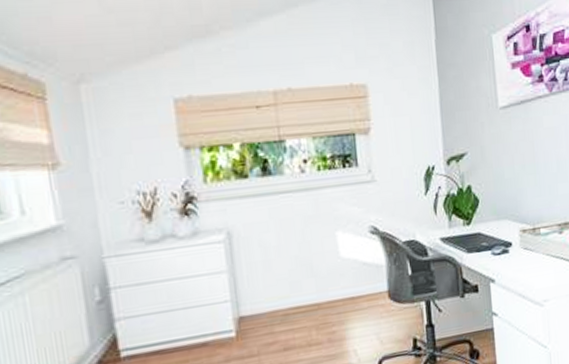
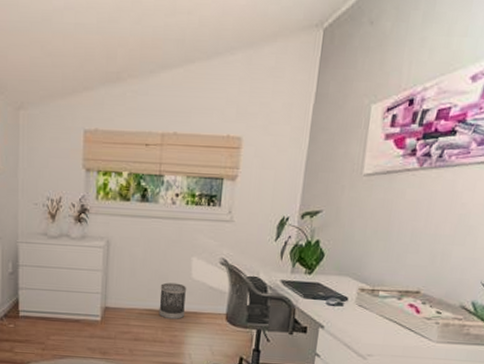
wastebasket: none [304,266,341,314] -> present [158,282,187,320]

